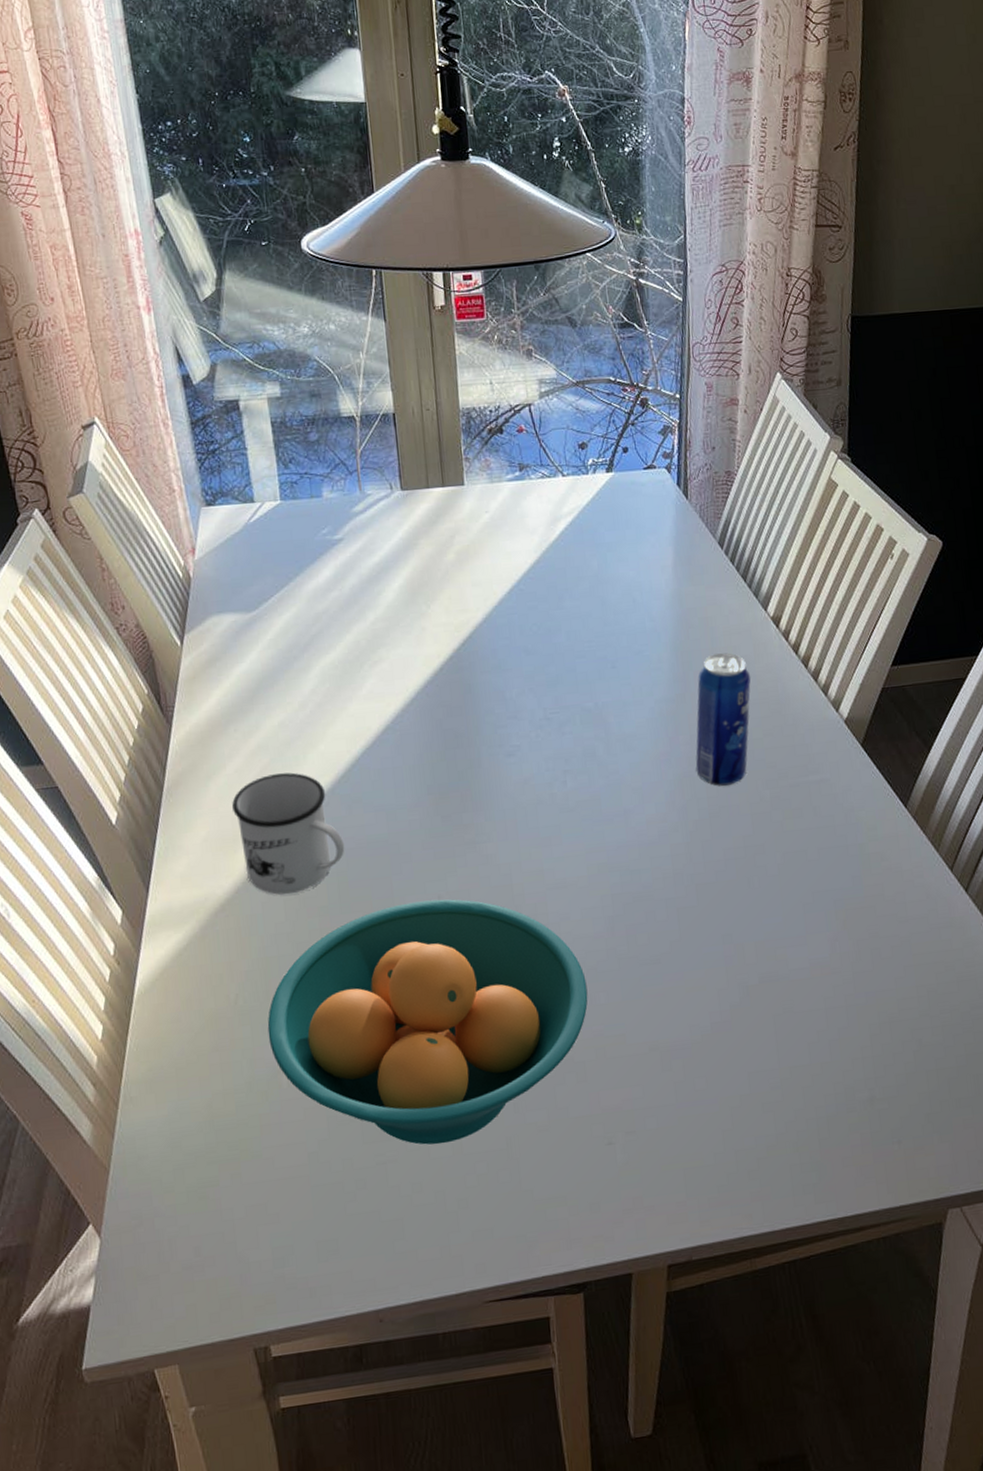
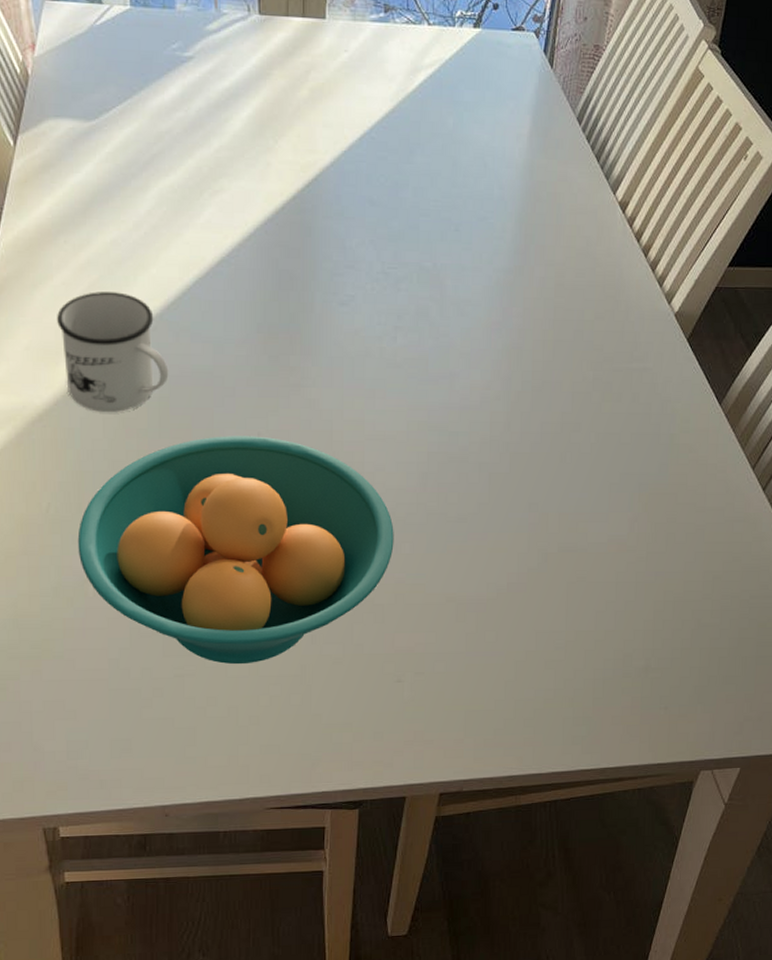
beverage can: present [695,653,751,786] -> none [525,231,591,362]

